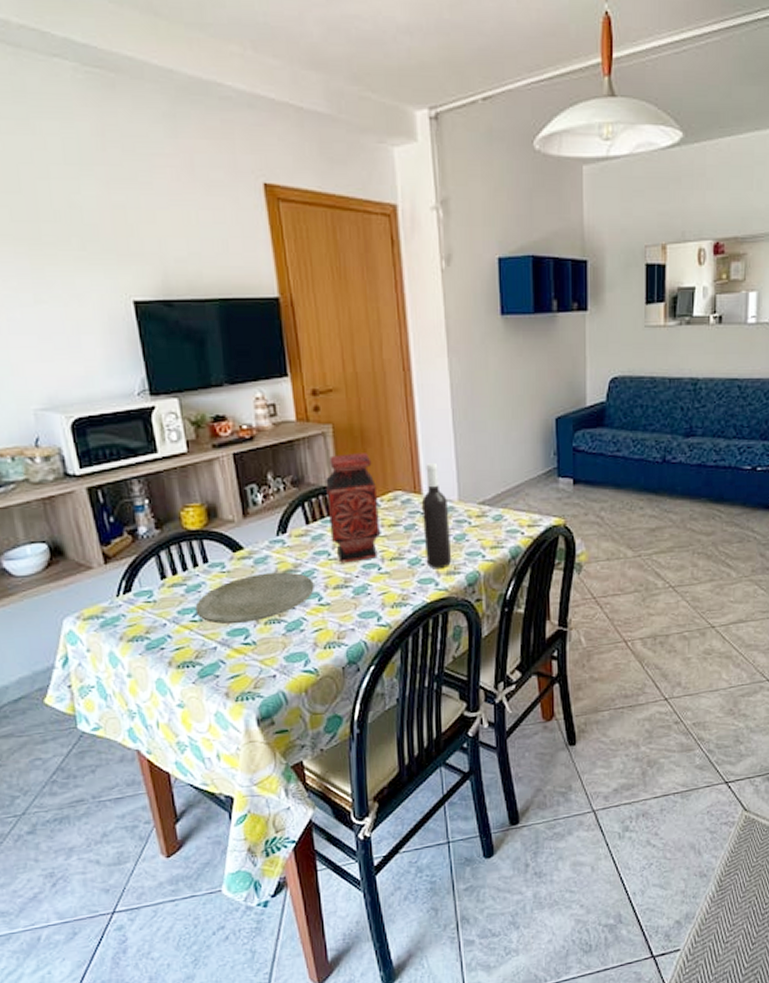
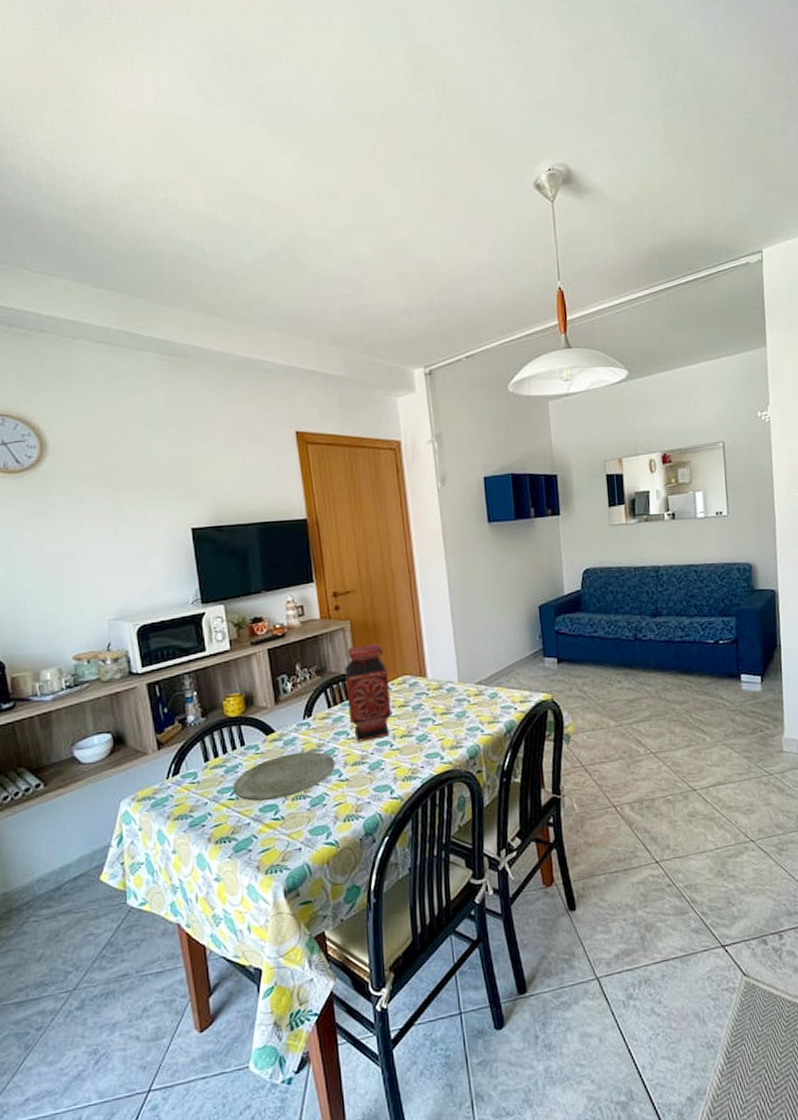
wine bottle: present [422,462,452,569] -> none [427,649,455,744]

